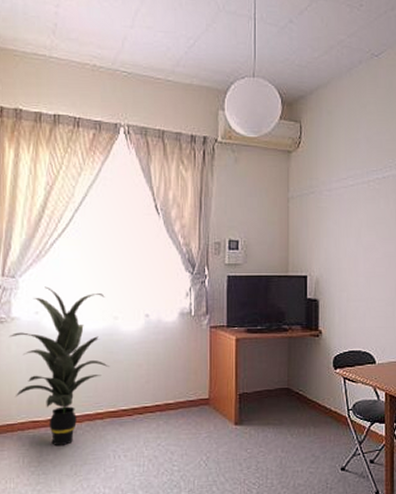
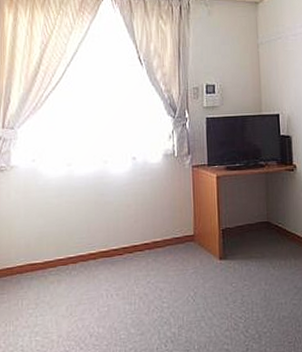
indoor plant: present [8,286,109,447] -> none [8,135,101,288]

